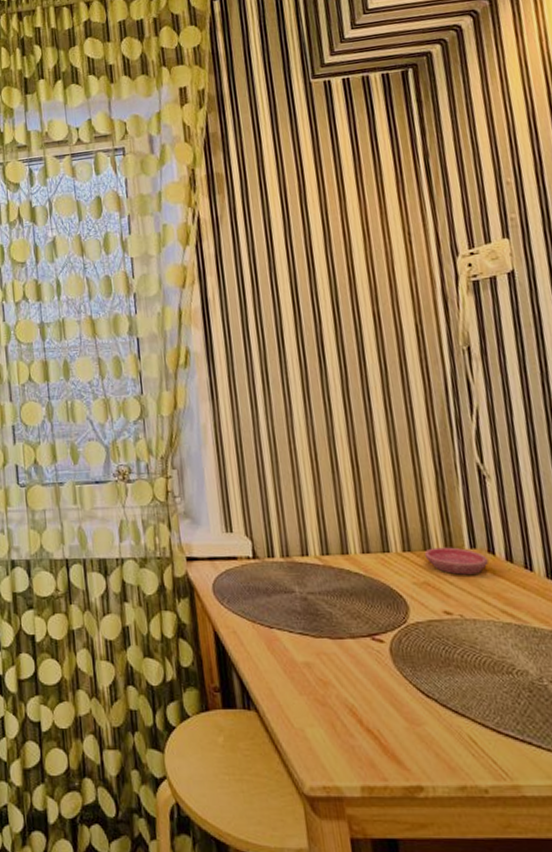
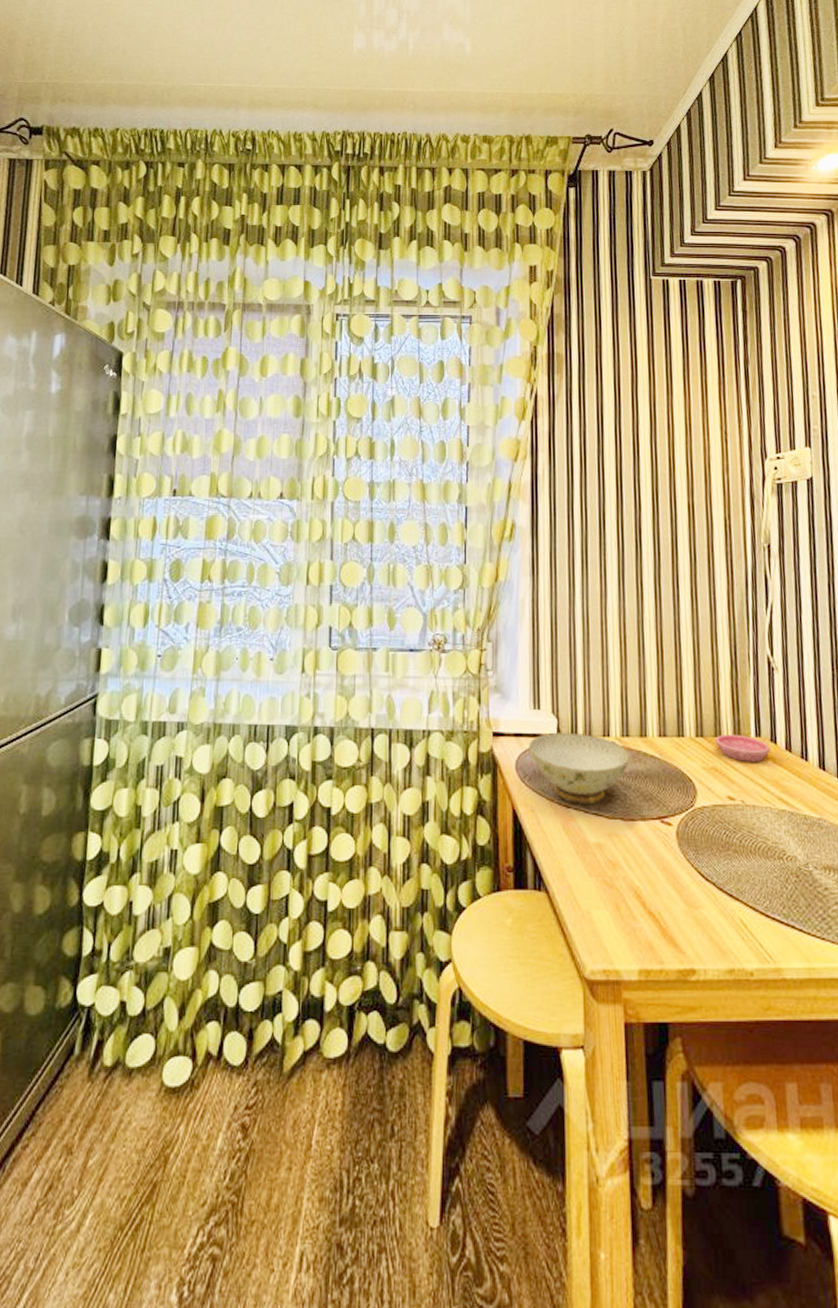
ceramic bowl: none [224,553,332,624] -> present [528,732,629,804]

